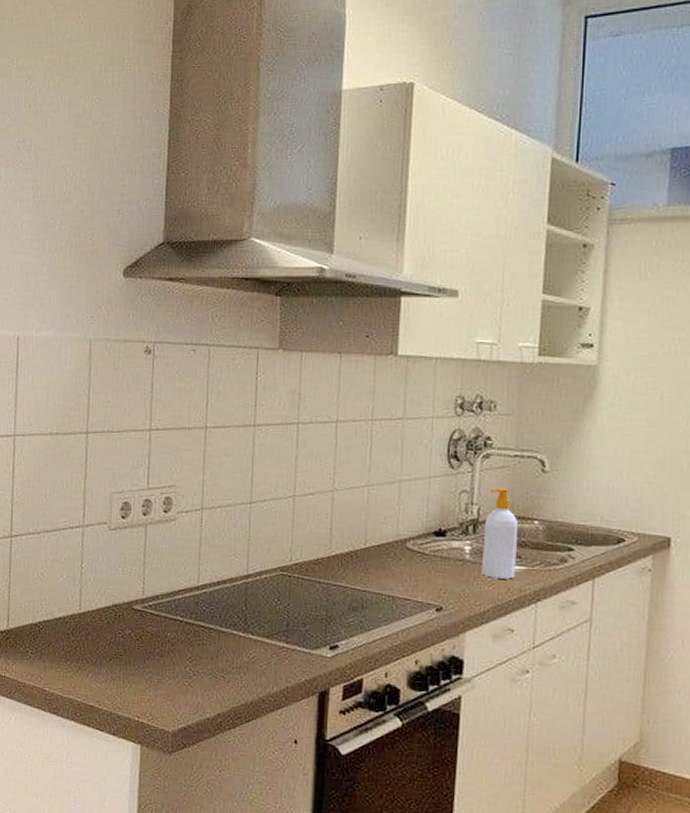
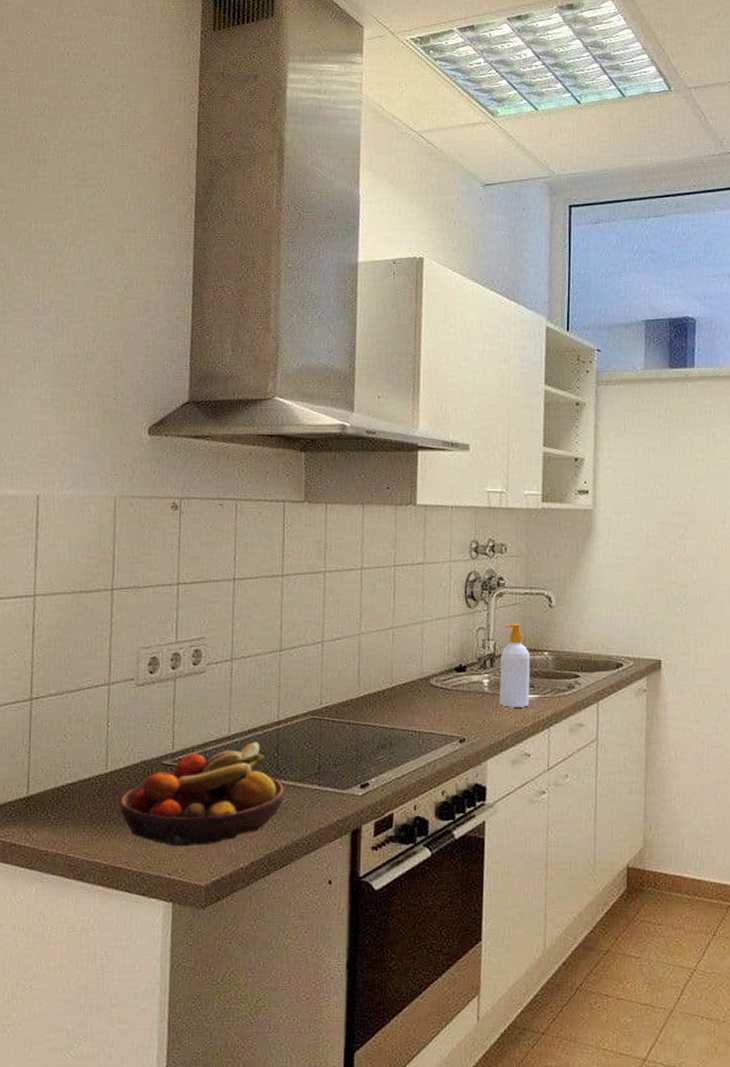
fruit bowl: none [92,594,252,693] -> present [120,742,285,847]

